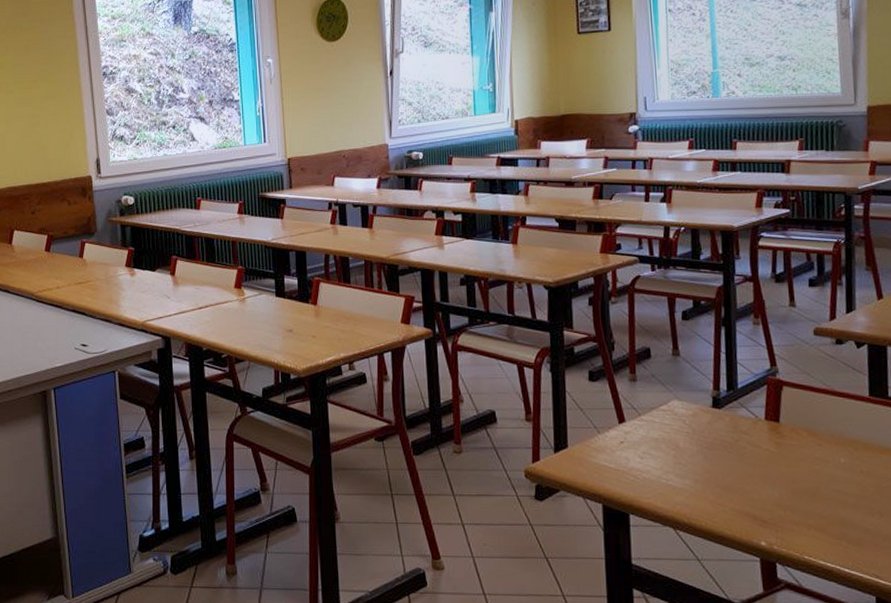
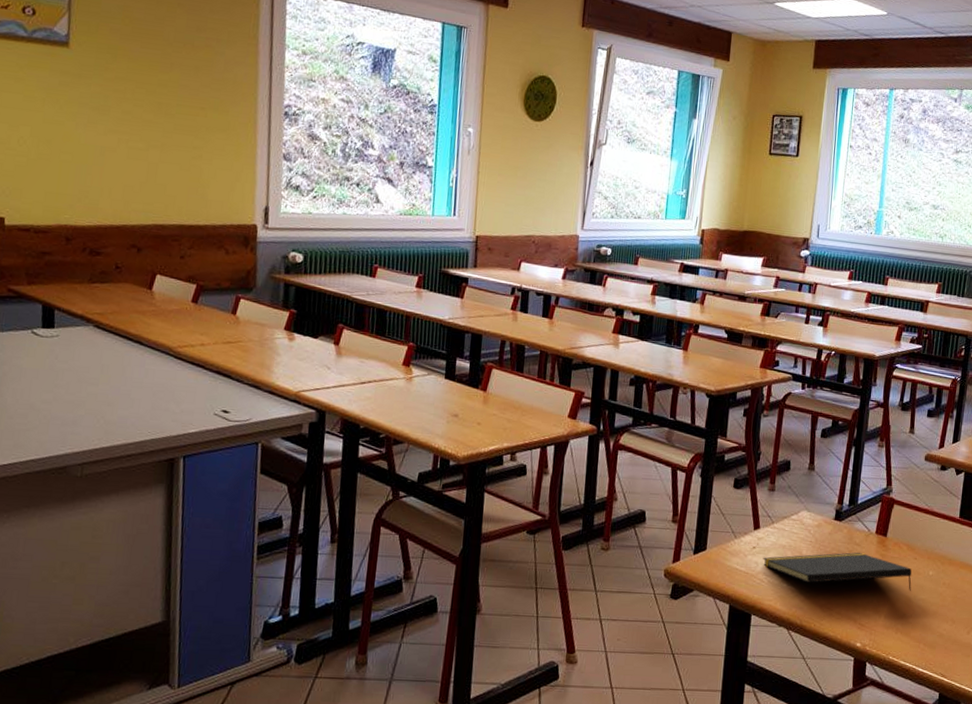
notepad: none [633,441,820,483] -> present [763,552,912,592]

